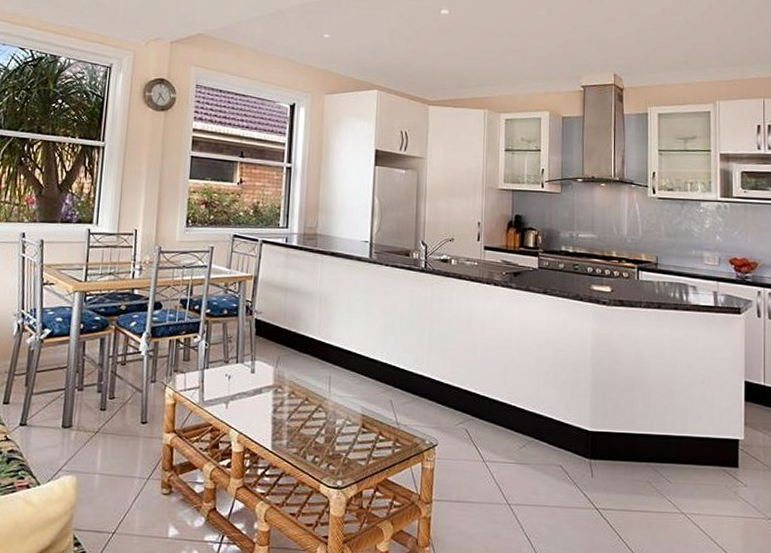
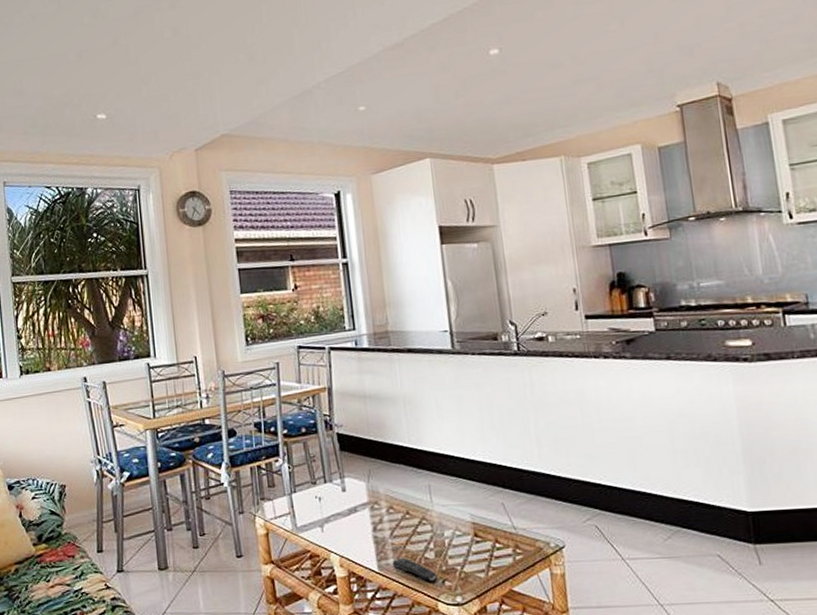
remote control: none [285,440,323,464] -> present [392,557,437,581]

